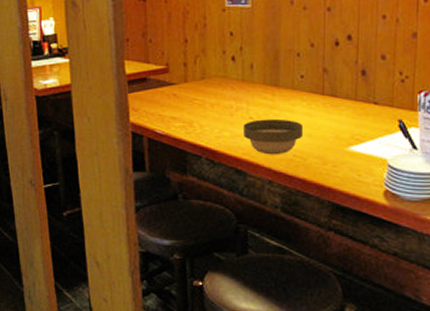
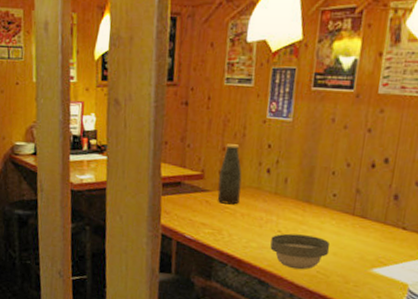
bottle: none [184,35,207,96] -> present [217,144,242,205]

